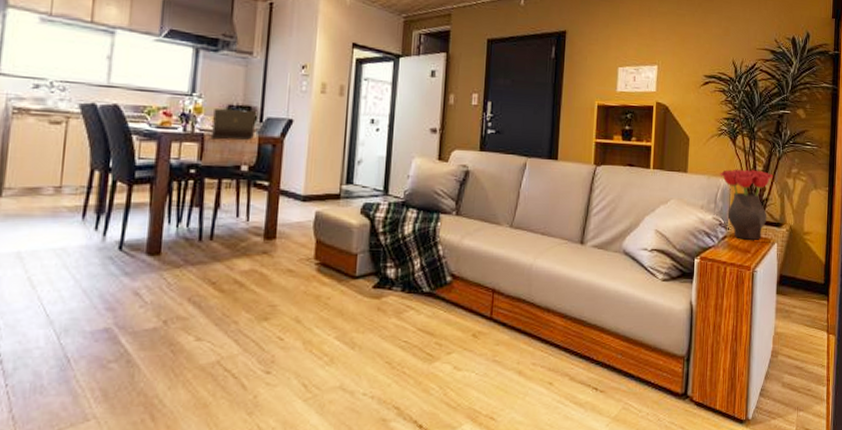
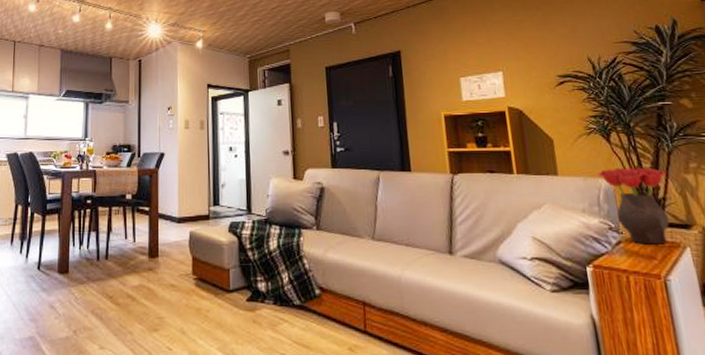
laptop: present [208,109,257,141] -> none [99,149,135,174]

